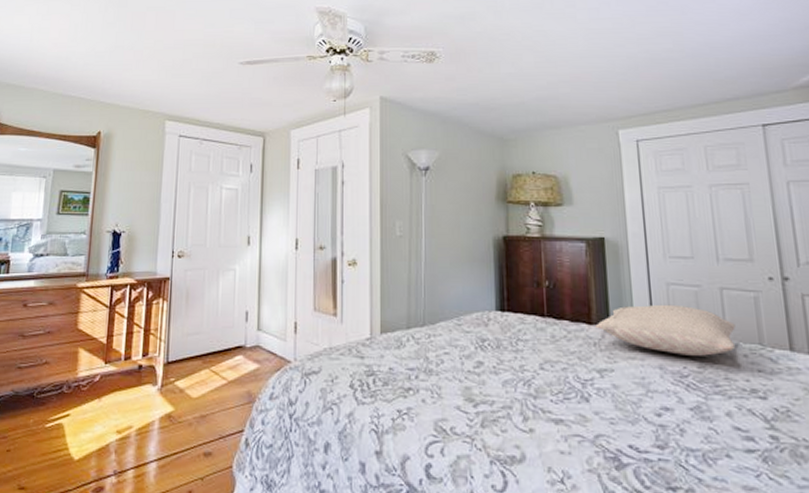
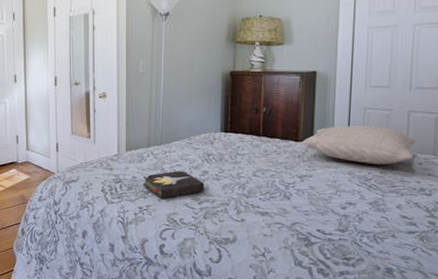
hardback book: none [401,359,480,399] -> present [142,169,205,199]

